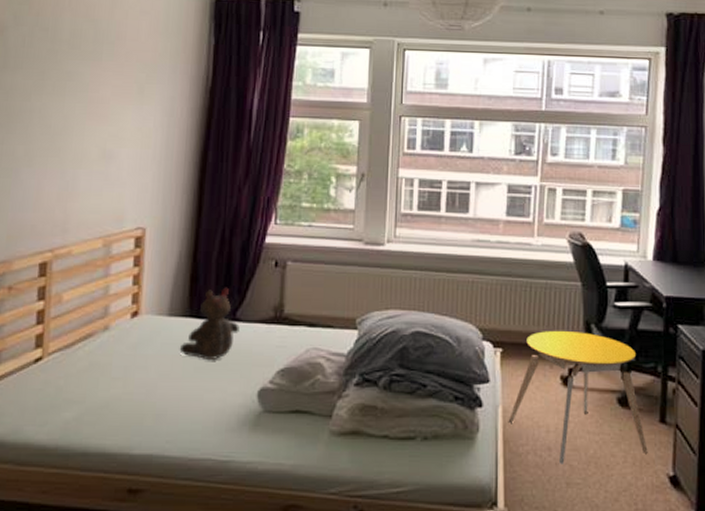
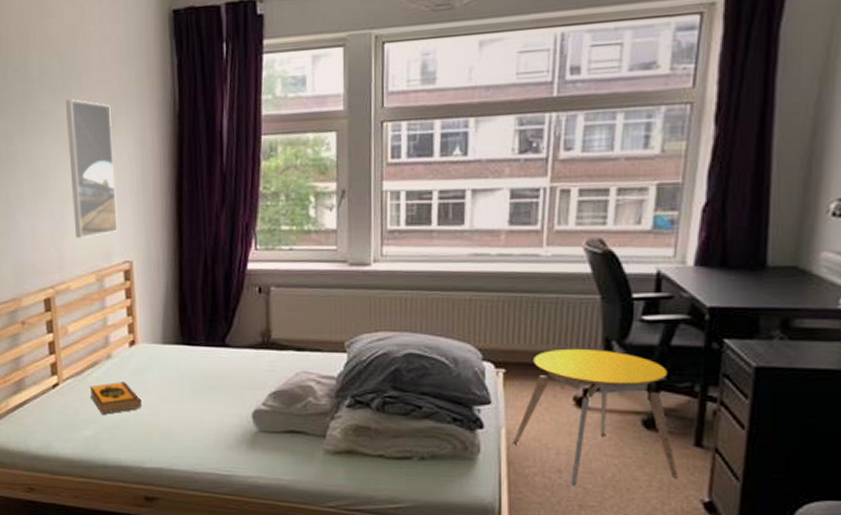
hardback book: none [78,355,138,393] -> present [89,381,142,415]
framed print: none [86,64,142,202] -> present [66,99,118,239]
teddy bear: present [179,287,240,361] -> none [175,315,230,385]

